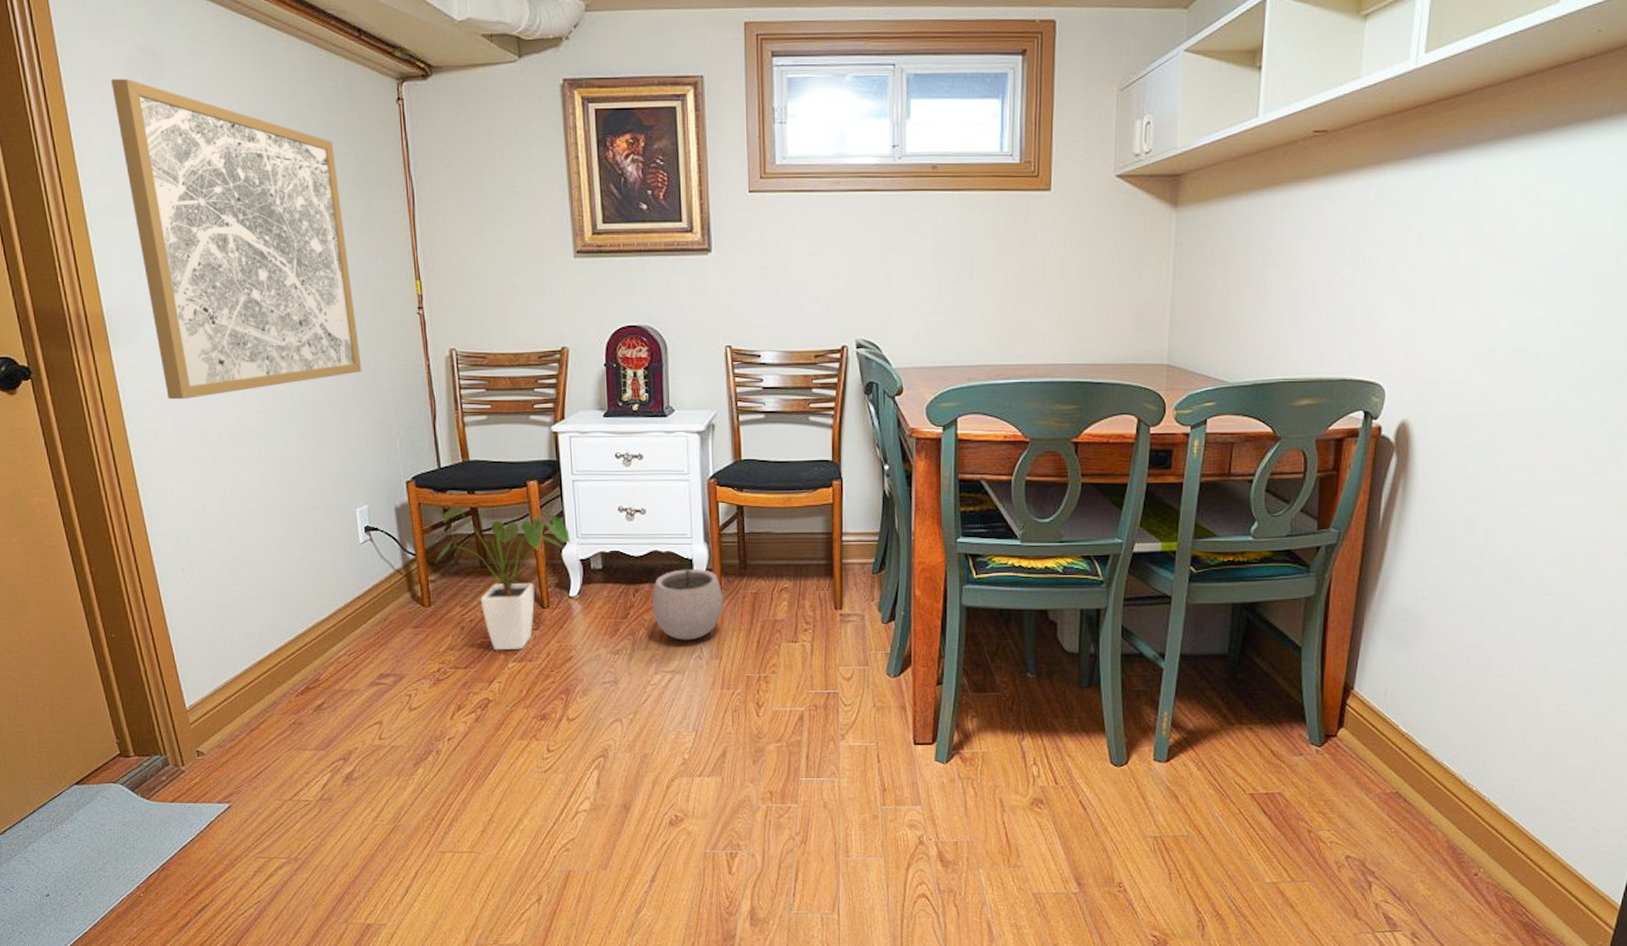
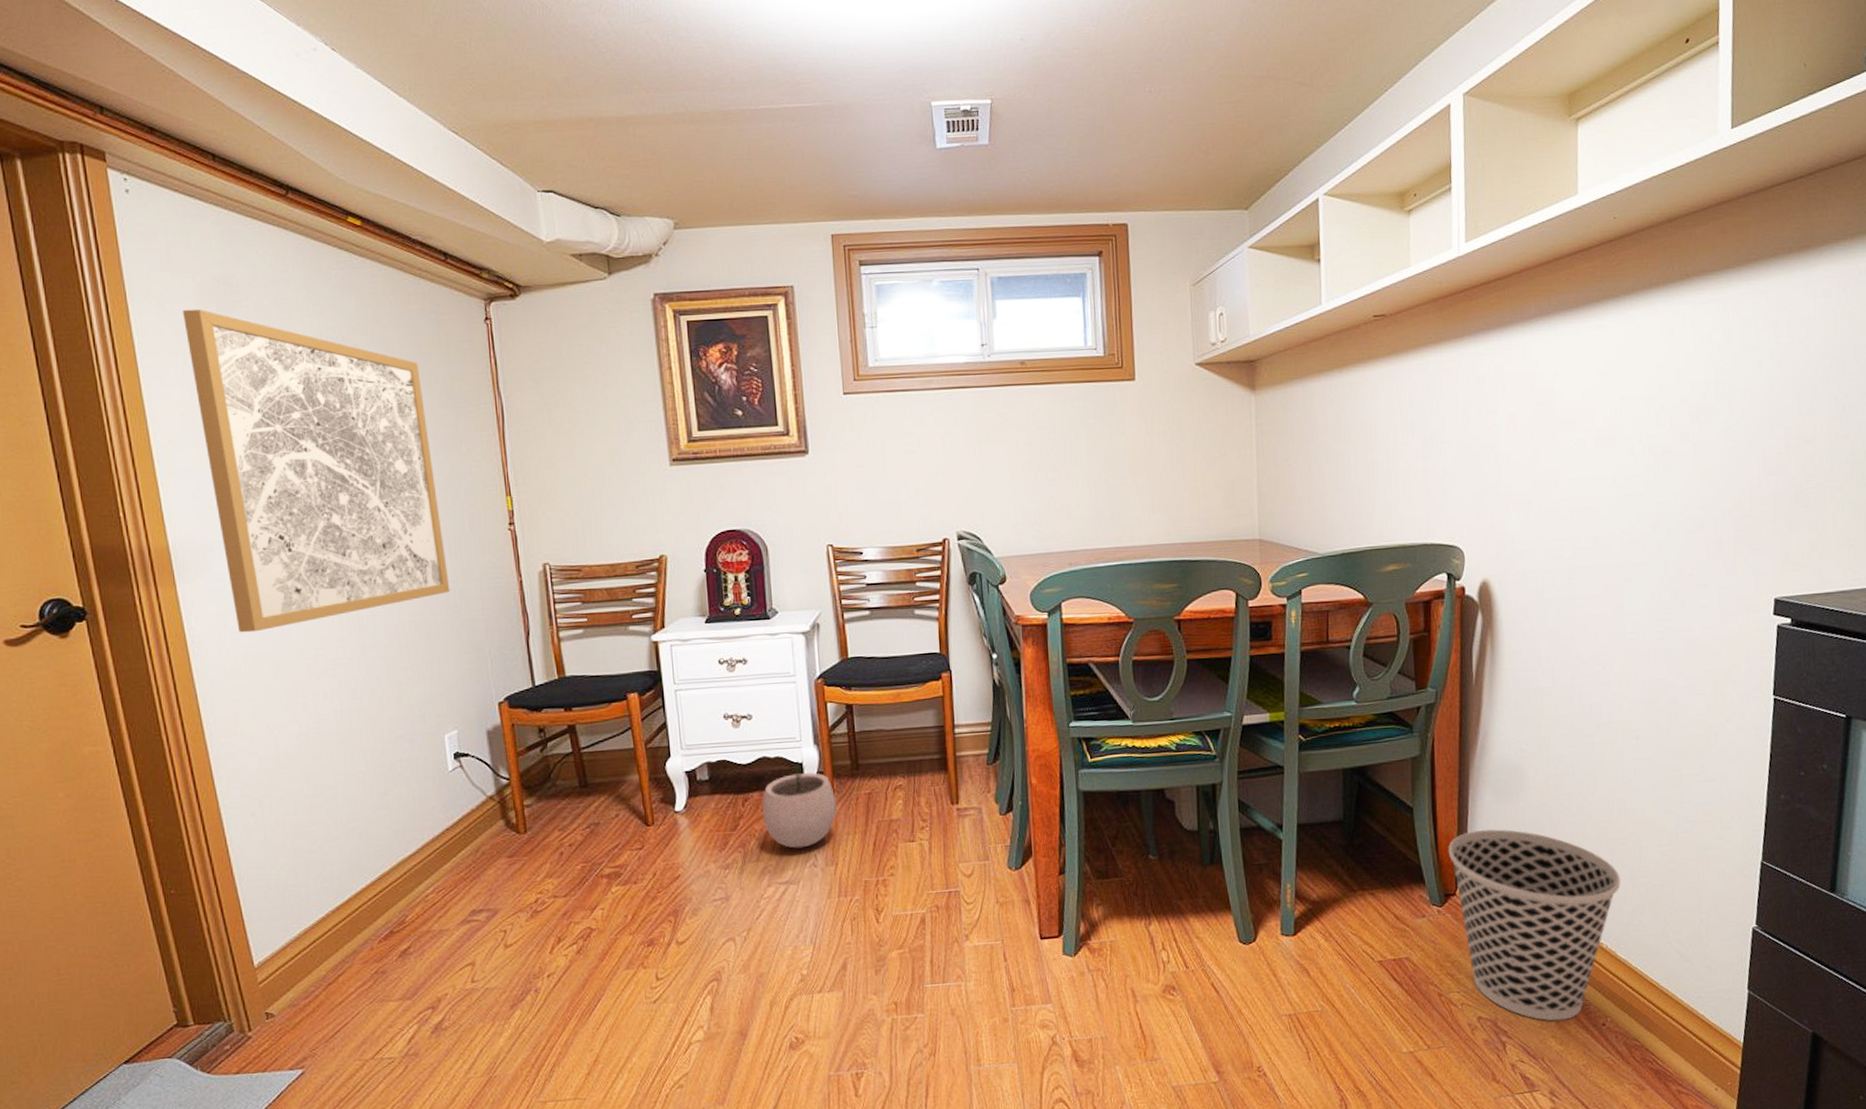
house plant: present [436,503,571,651] -> none [531,721,675,875]
wastebasket: none [1333,675,1512,867] -> present [1448,829,1621,1021]

